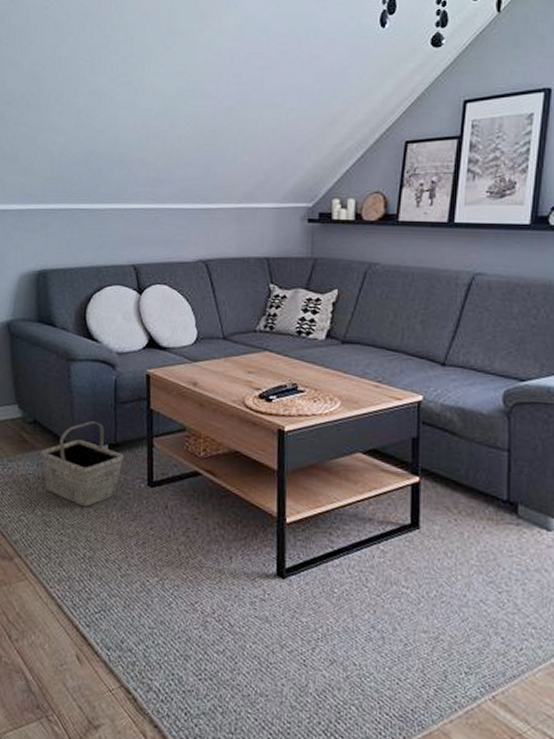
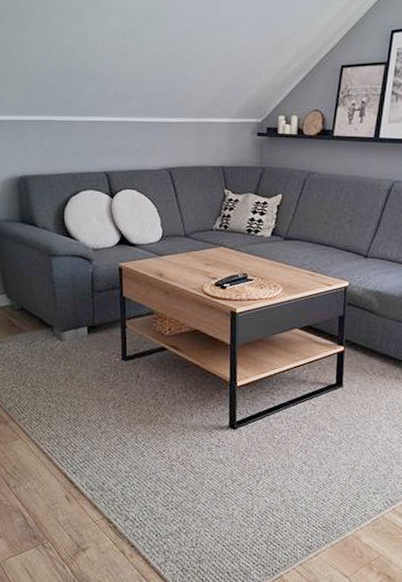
basket: present [40,421,124,507] -> none [28,307,101,379]

